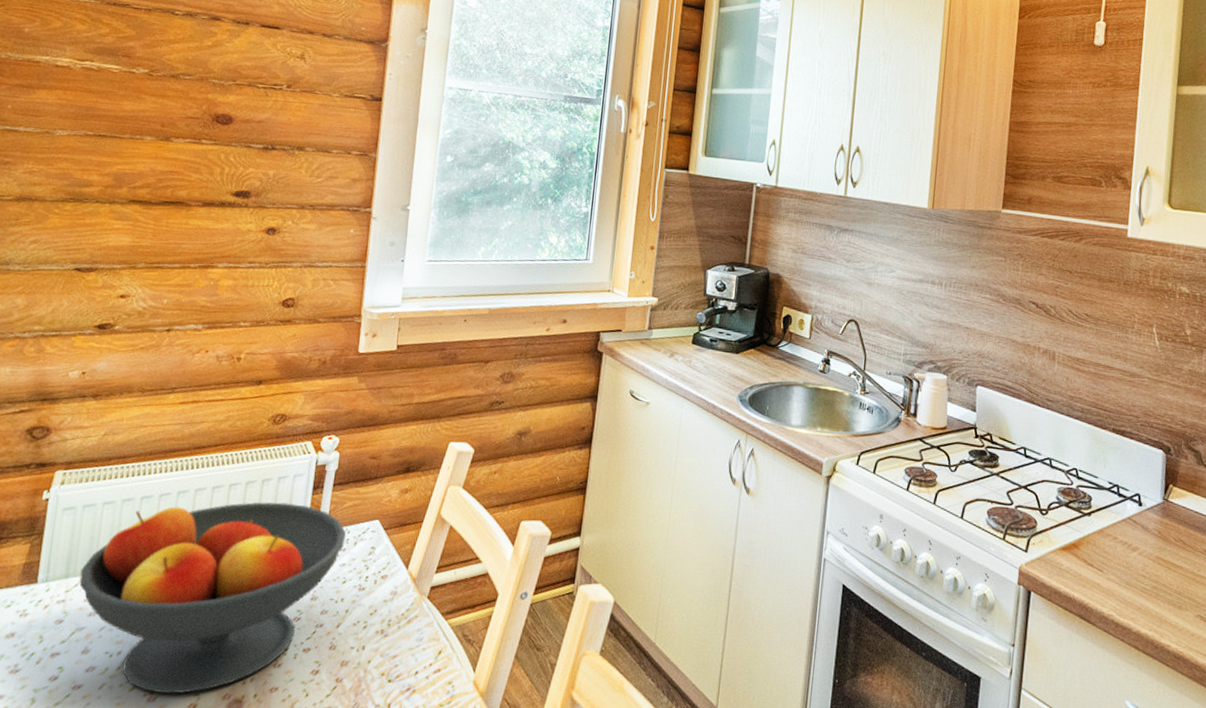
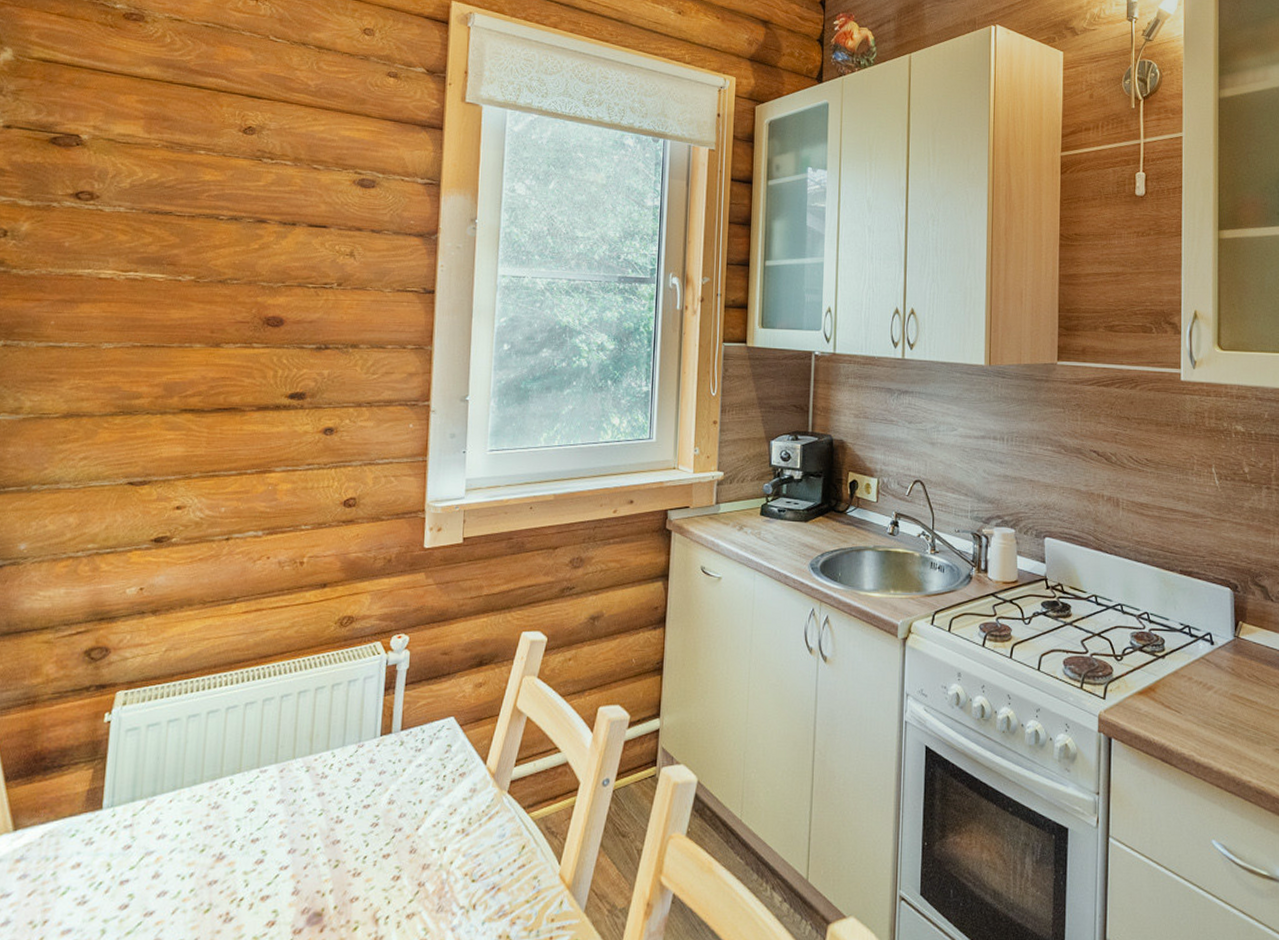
fruit bowl: present [79,502,346,694] -> none [146,706,421,912]

